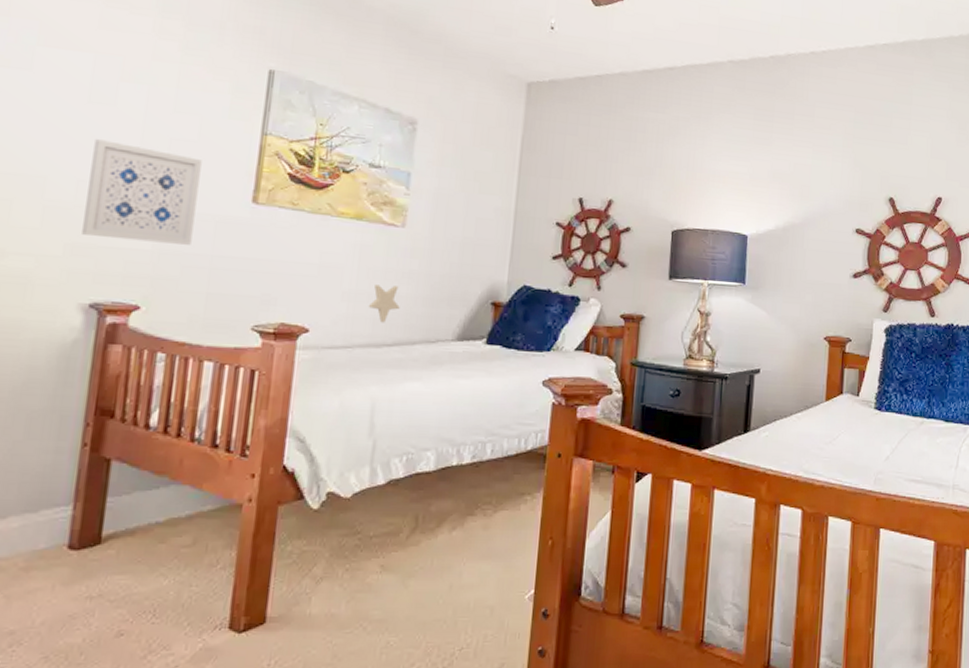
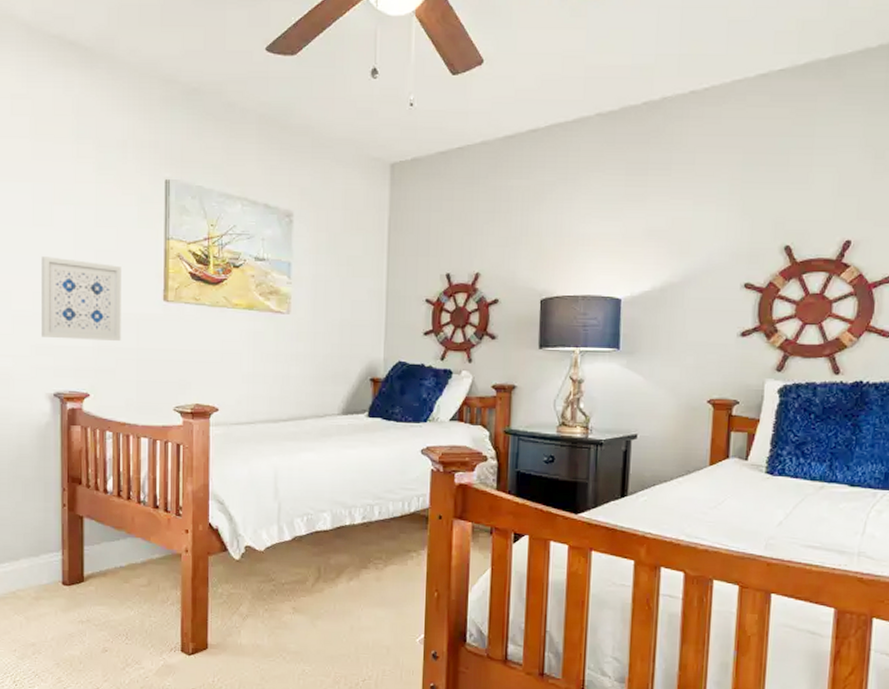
decorative star: present [368,284,400,323] -> none [264,367,291,401]

